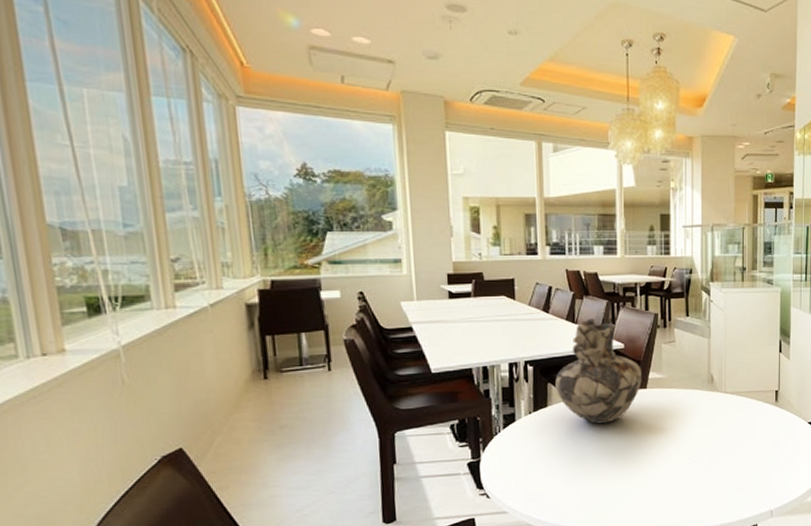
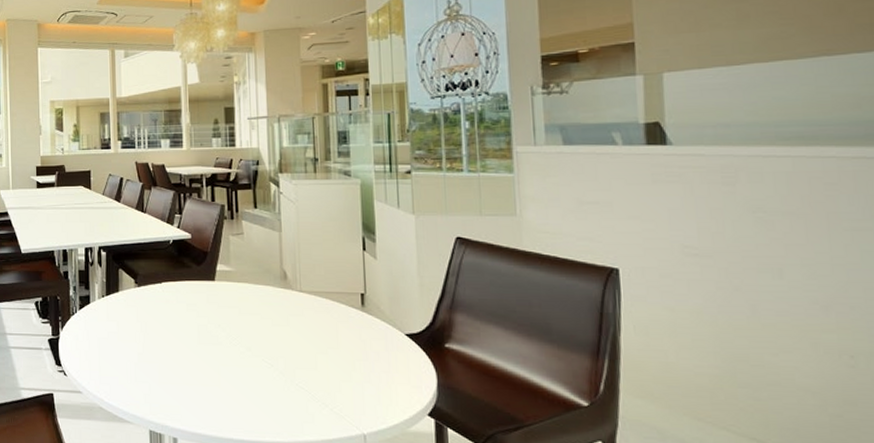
vase: present [555,318,642,424] -> none [126,207,210,313]

